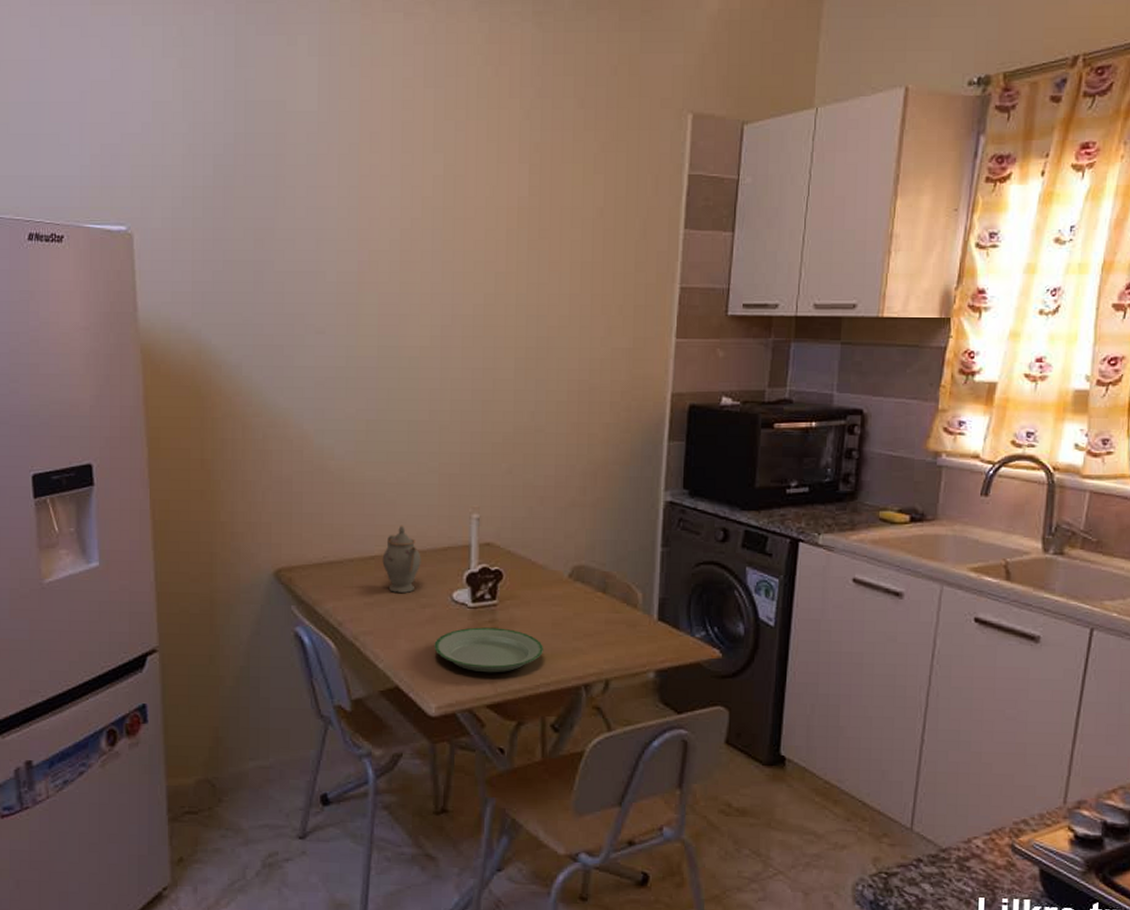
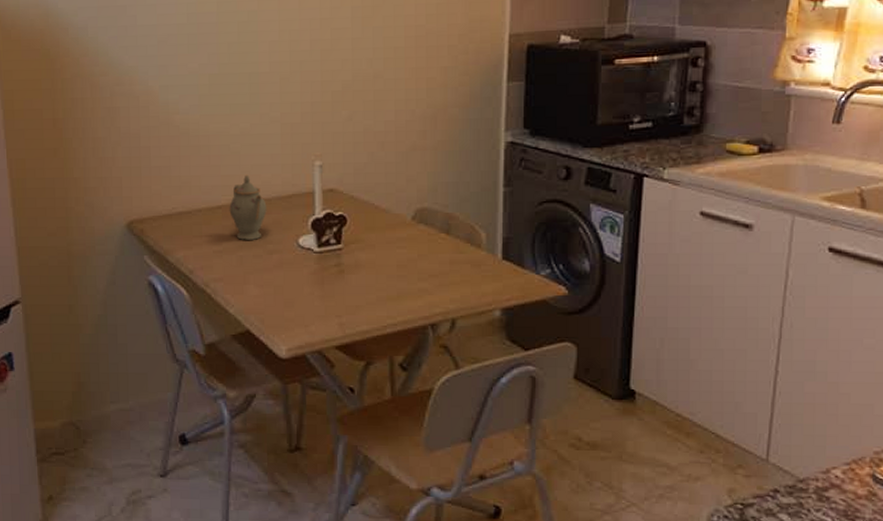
plate: present [434,627,544,673] -> none [282,271,390,315]

